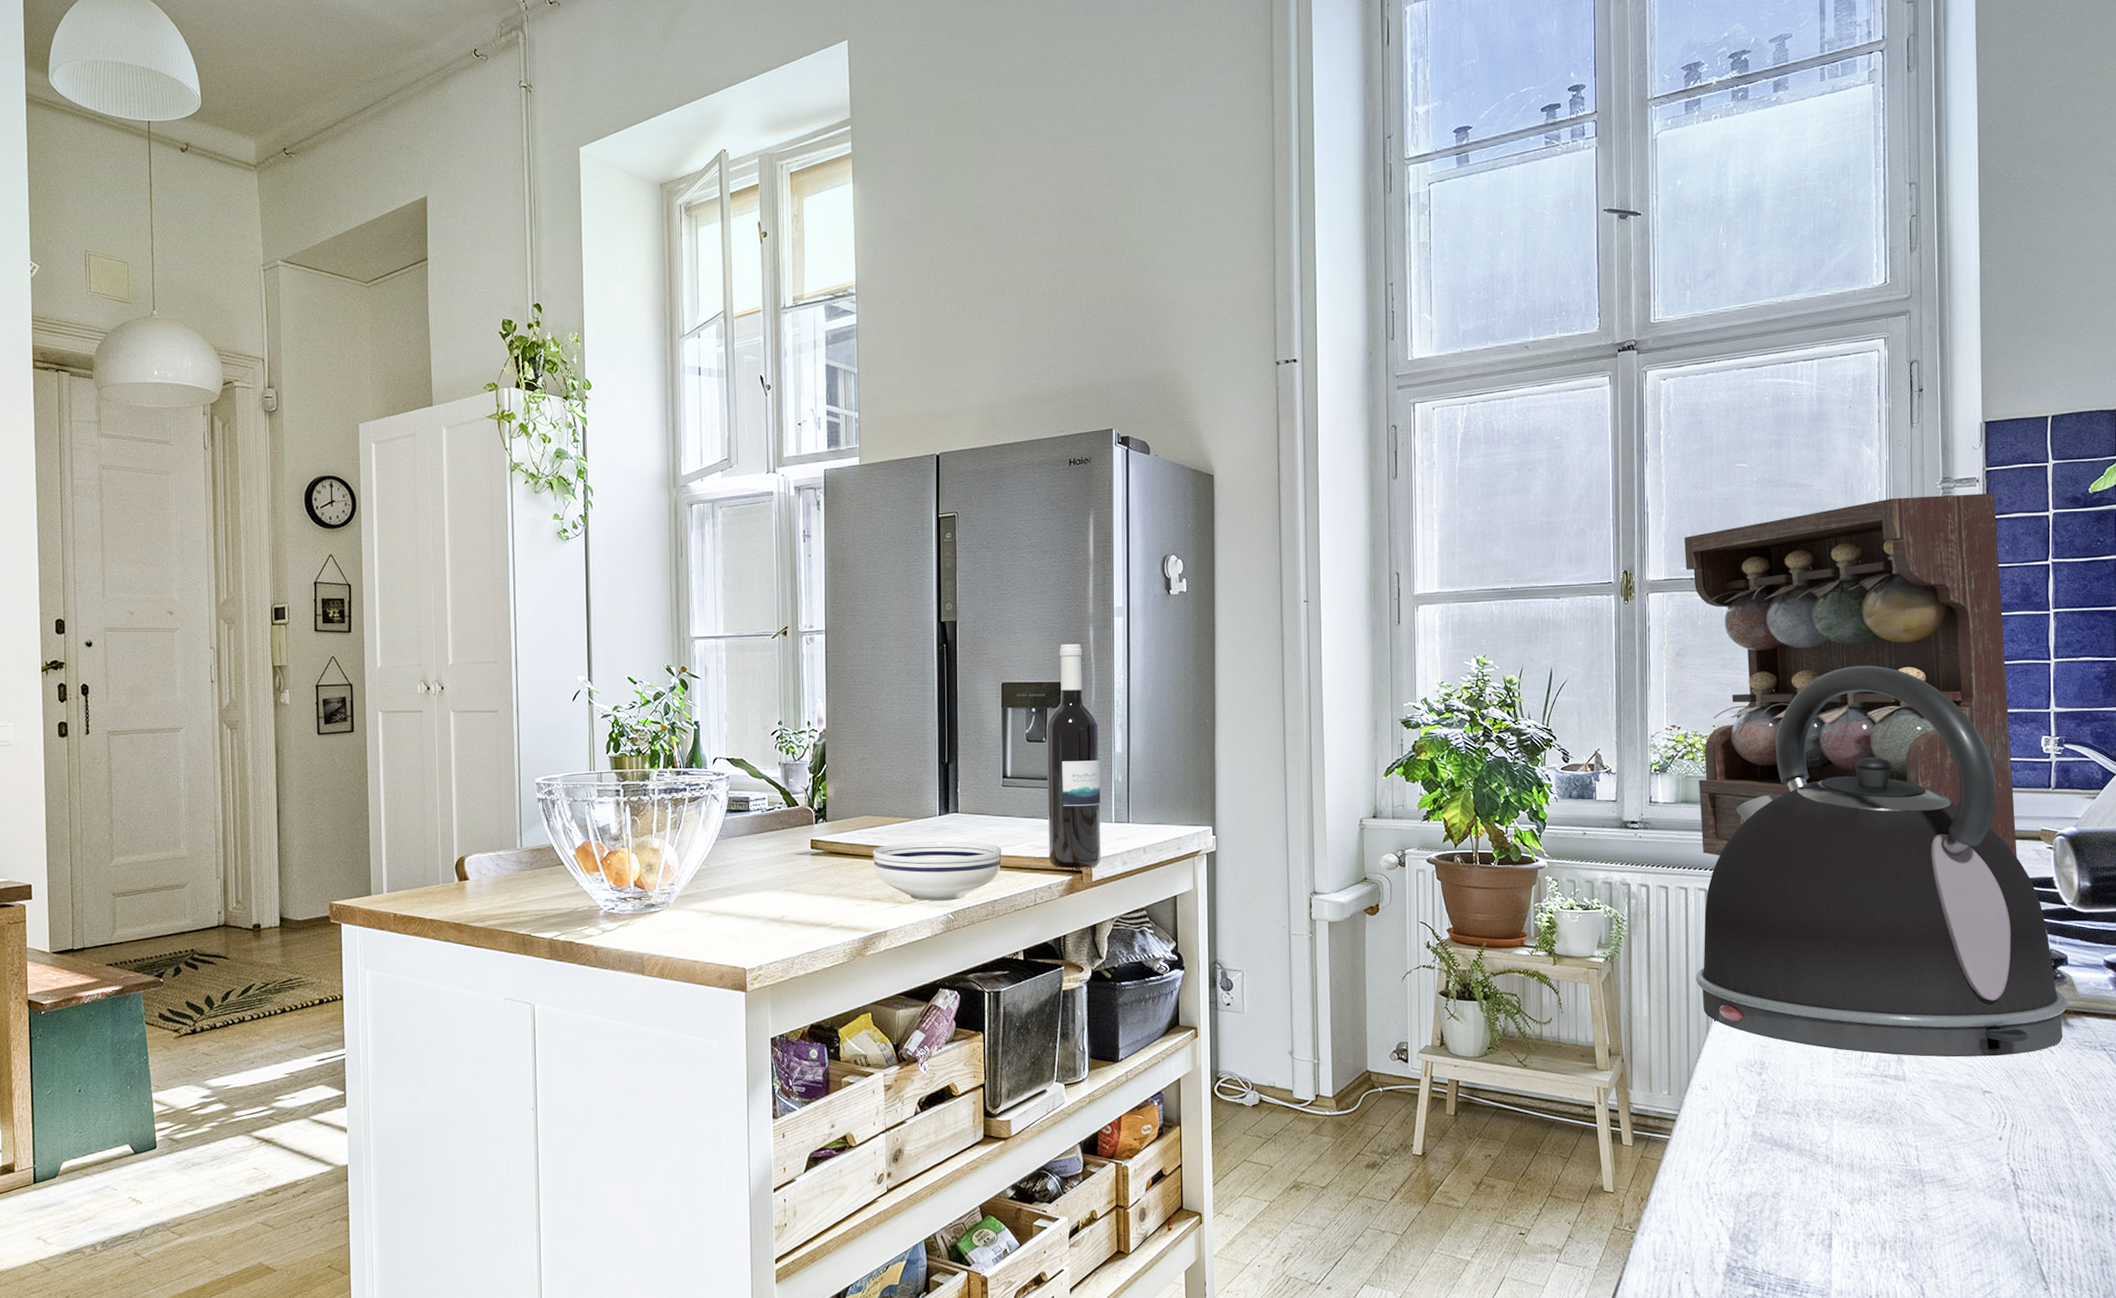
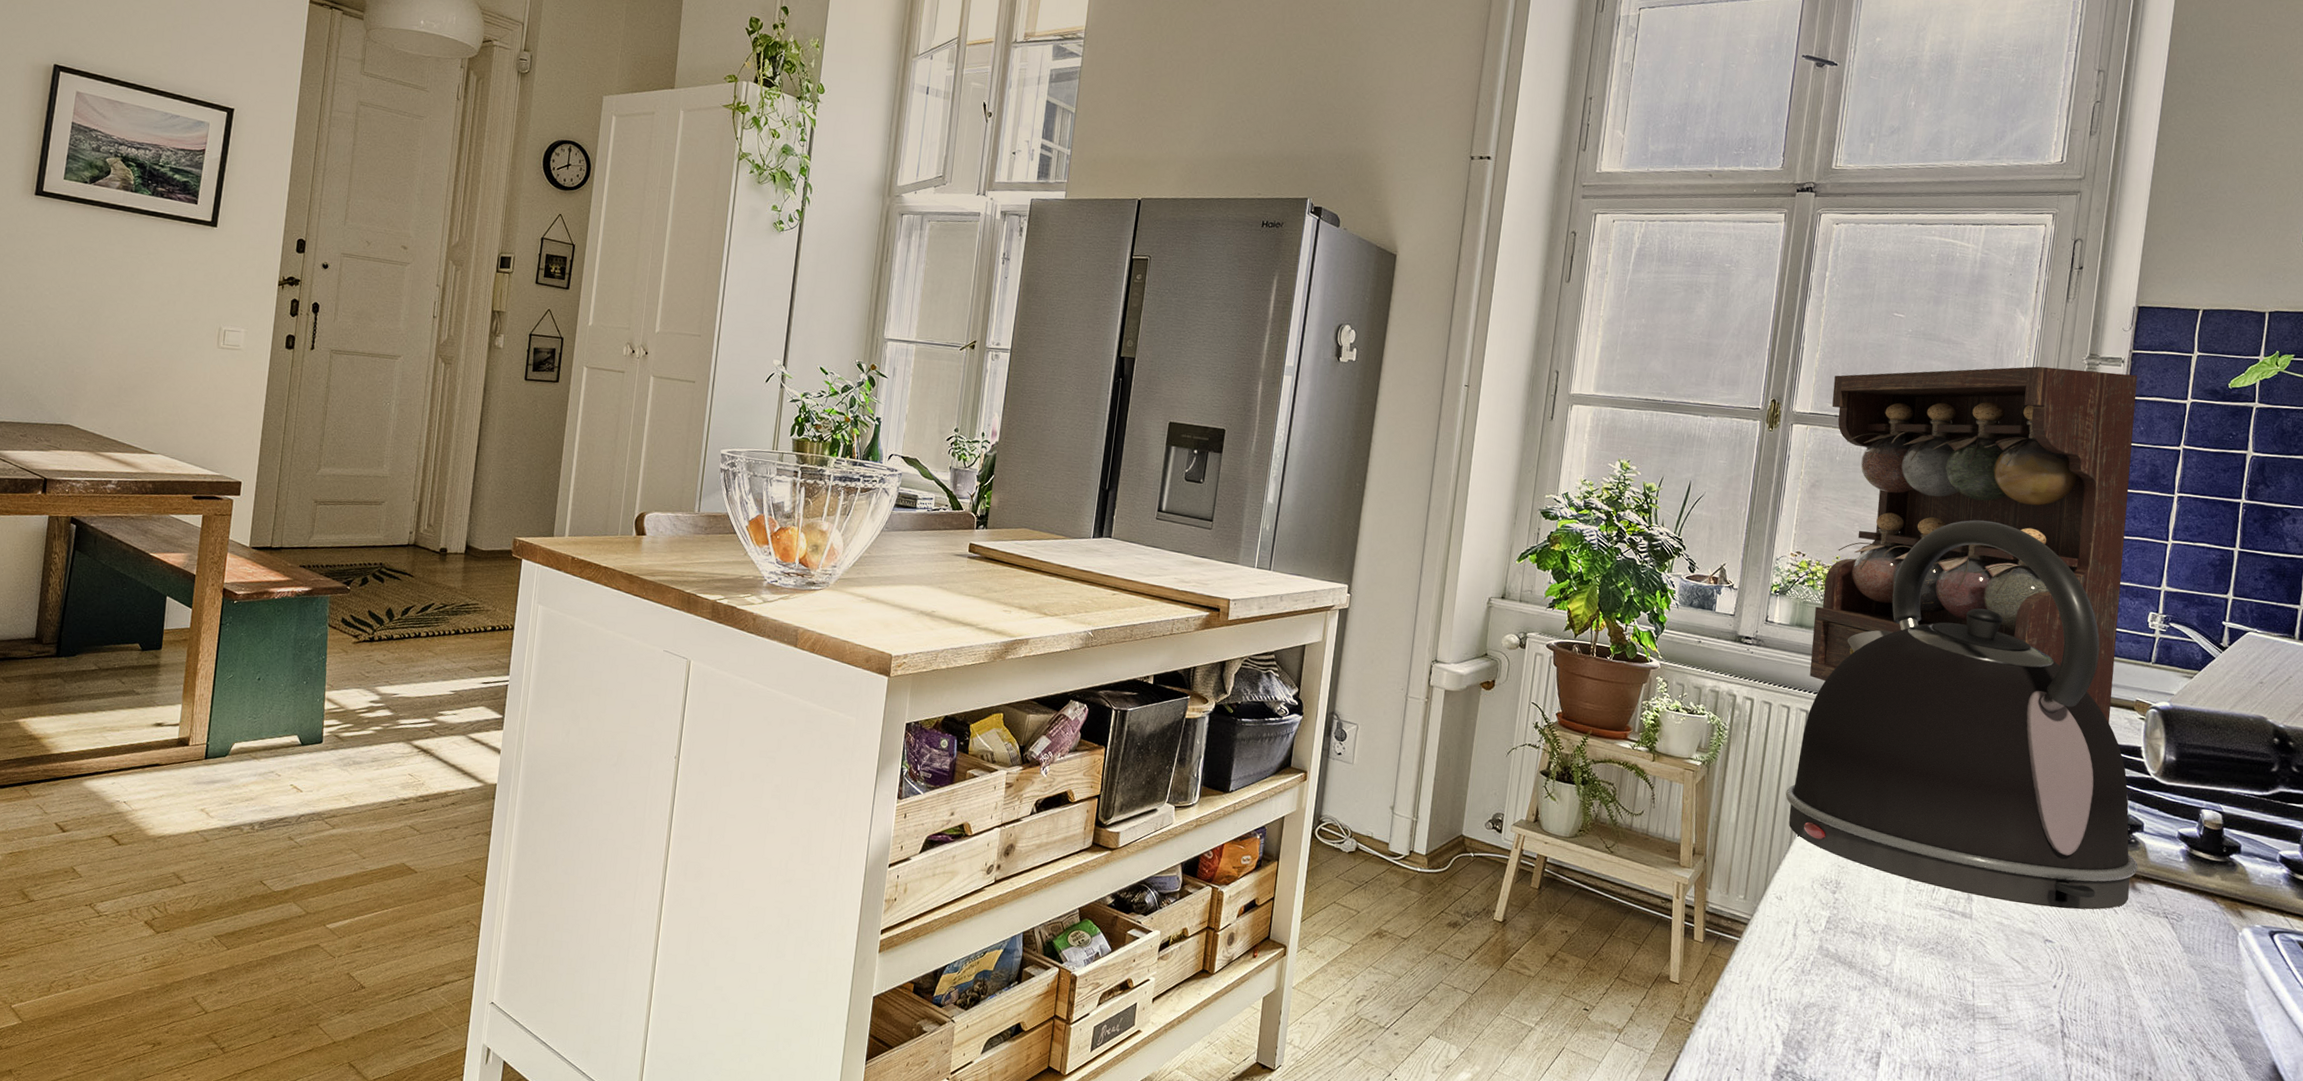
bowl: present [872,841,1002,901] -> none [1025,558,1147,620]
wine bottle: present [1046,643,1102,869] -> none [1190,394,1255,608]

